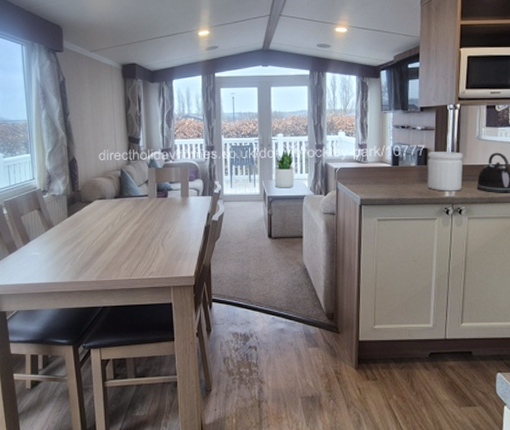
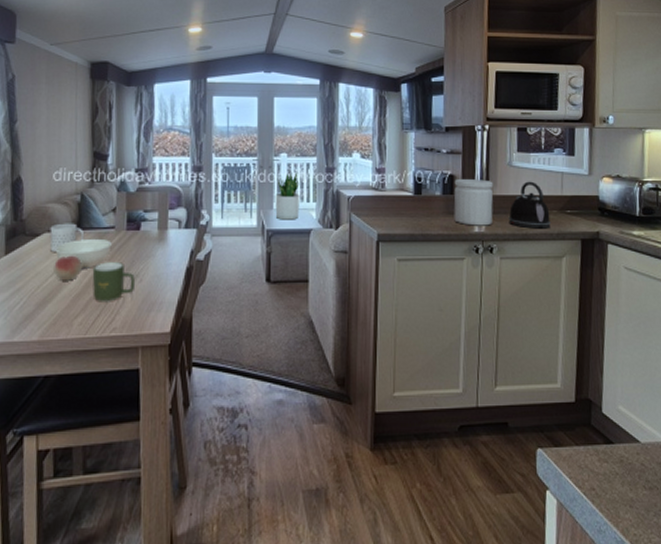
mug: none [99,192,126,215] -> present [49,223,85,252]
bowl: none [104,204,146,227] -> present [55,238,112,269]
fruit: none [104,217,125,237] -> present [54,255,82,281]
mug: none [133,222,165,253] -> present [92,262,135,302]

